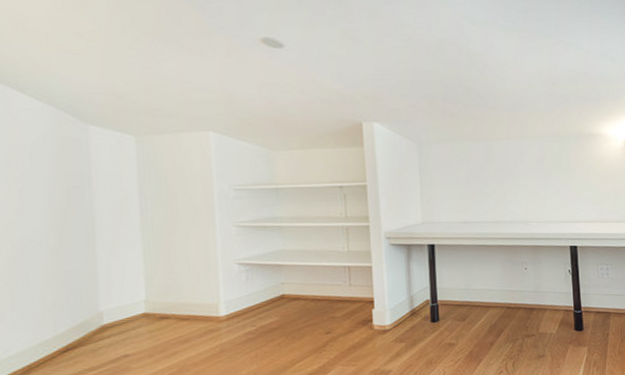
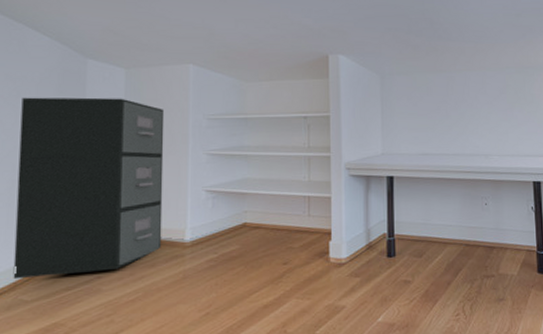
filing cabinet: none [13,167,194,363] -> present [13,97,165,280]

